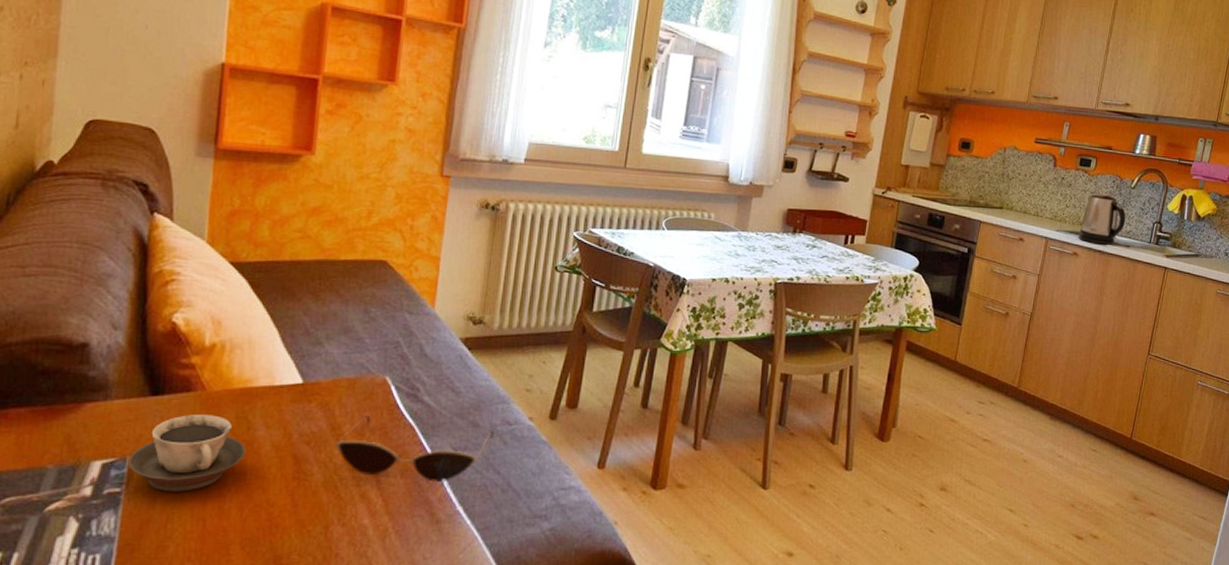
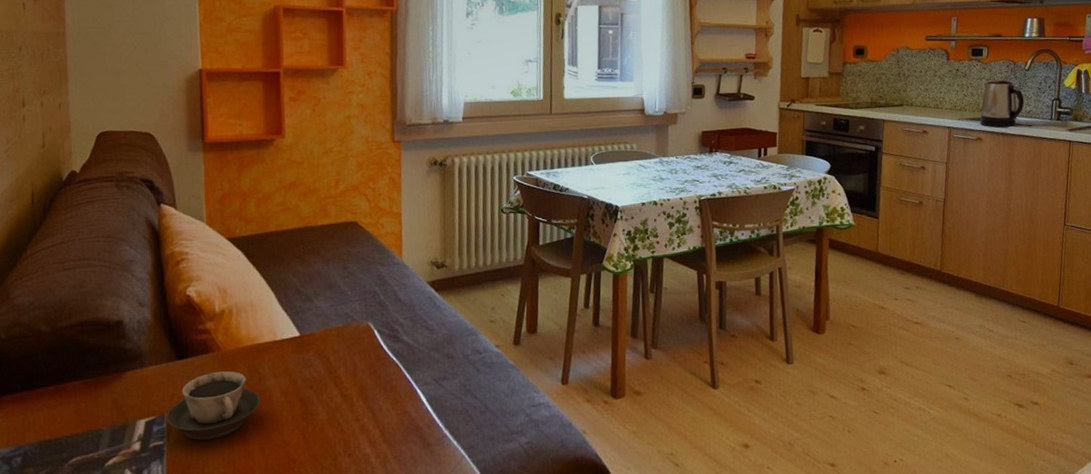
eyeglasses: present [335,414,494,482] -> none [334,357,468,410]

